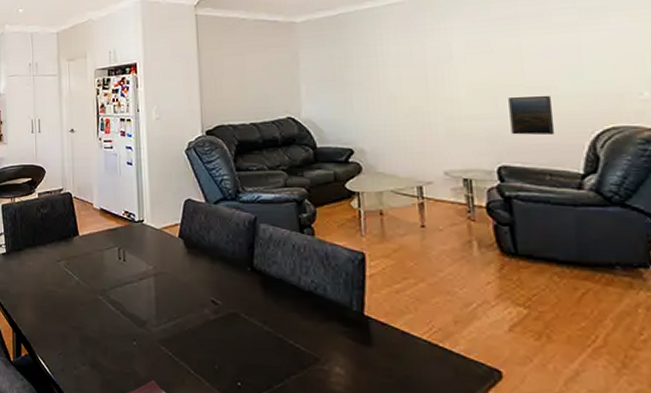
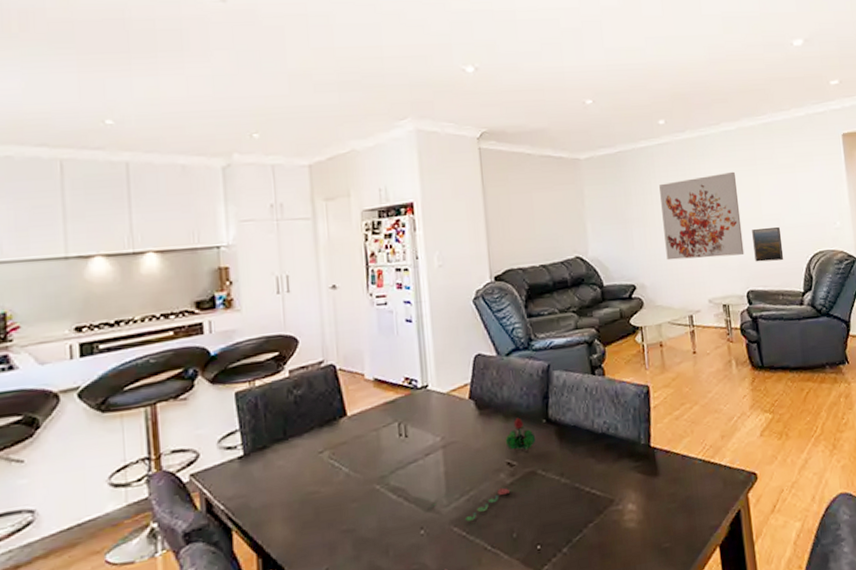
plant: none [140,261,240,344] -> present [427,417,536,521]
wall art: none [386,32,497,127] -> present [659,171,745,261]

